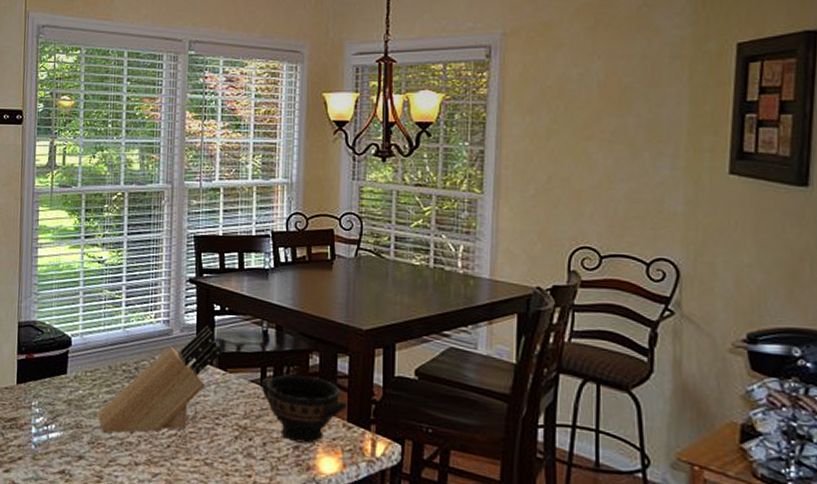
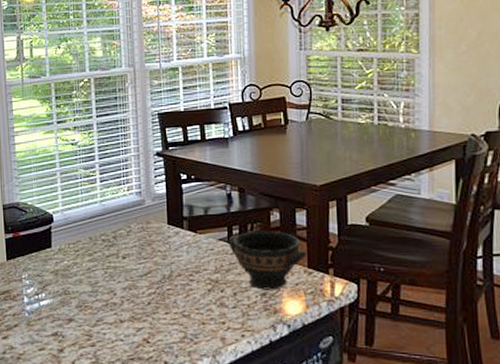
knife block: present [97,325,222,433] -> none [82,193,191,297]

